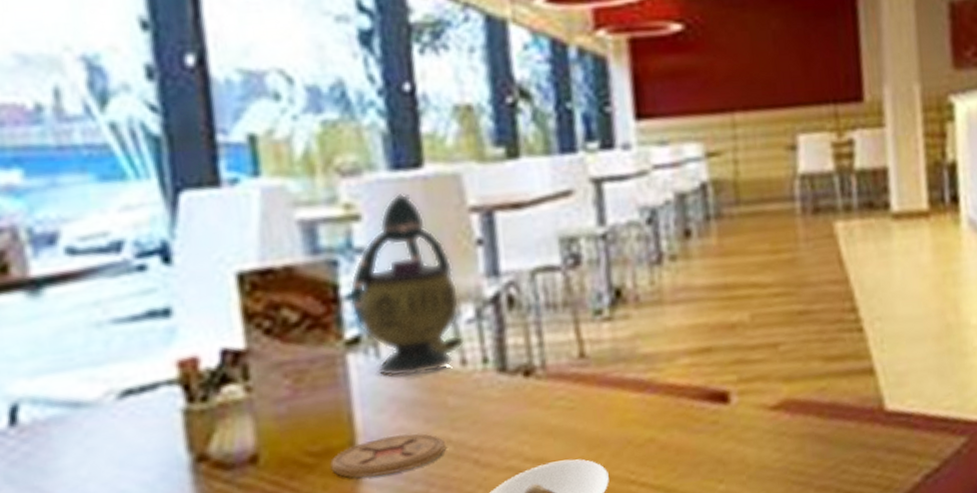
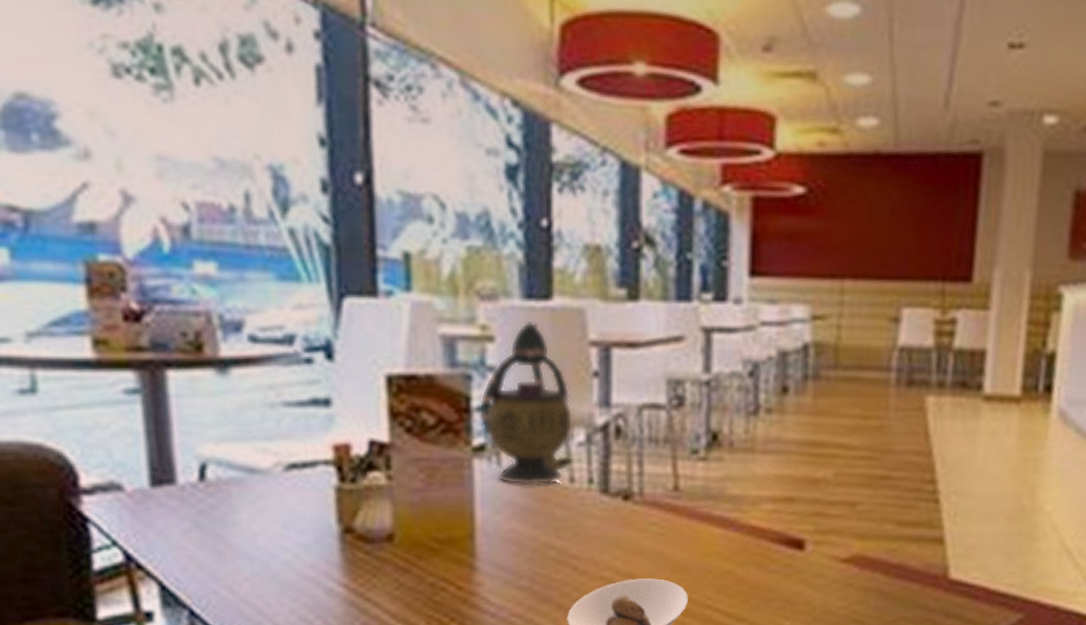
coaster: present [330,433,446,479] -> none [452,534,549,568]

